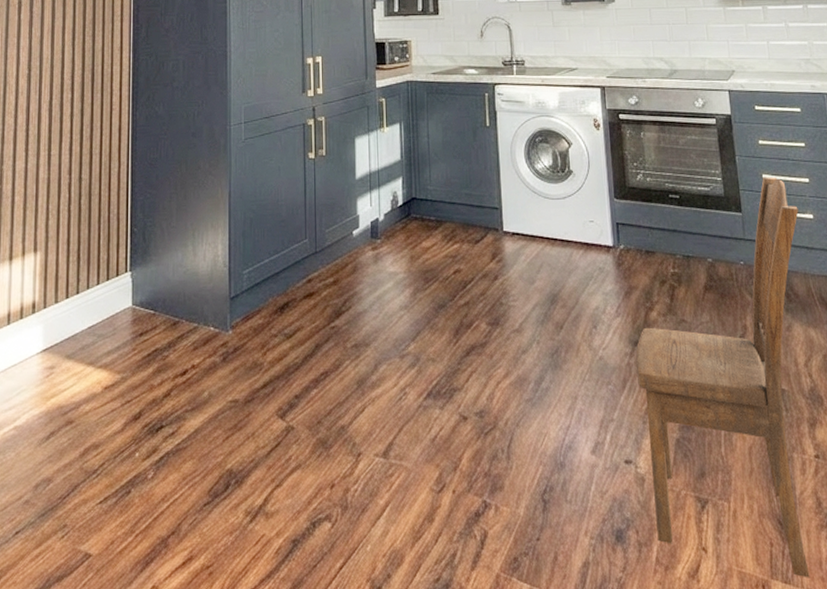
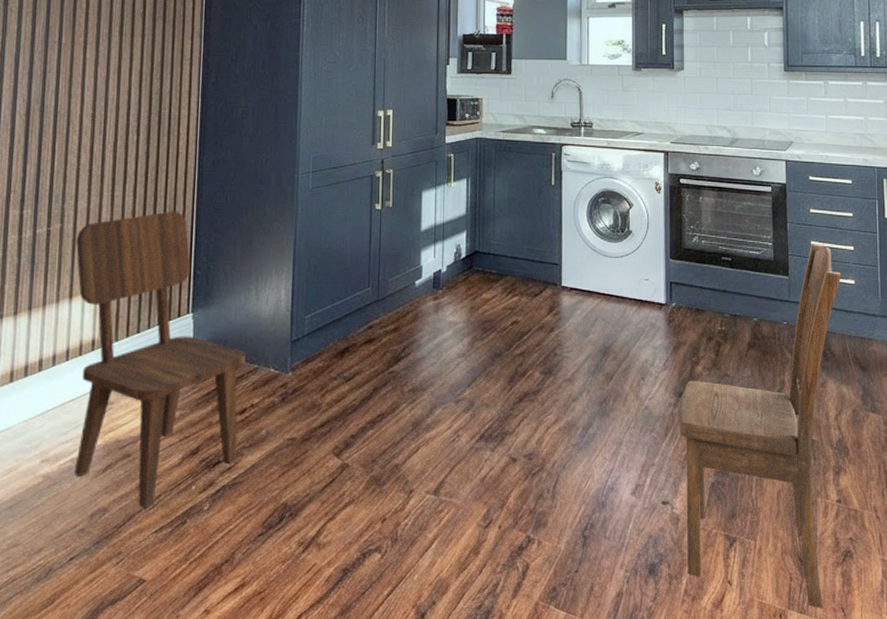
dining chair: none [14,168,185,478] -> present [75,211,246,509]

